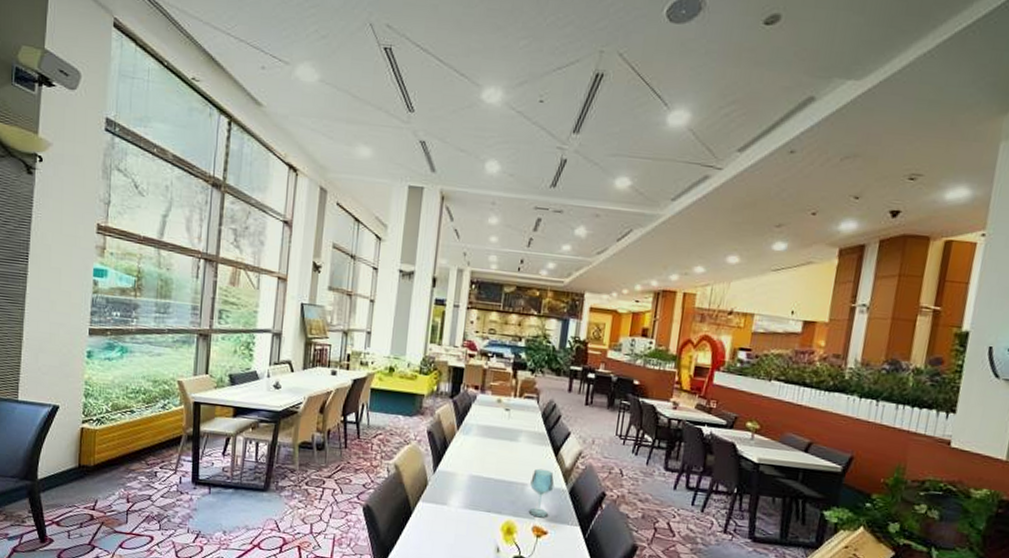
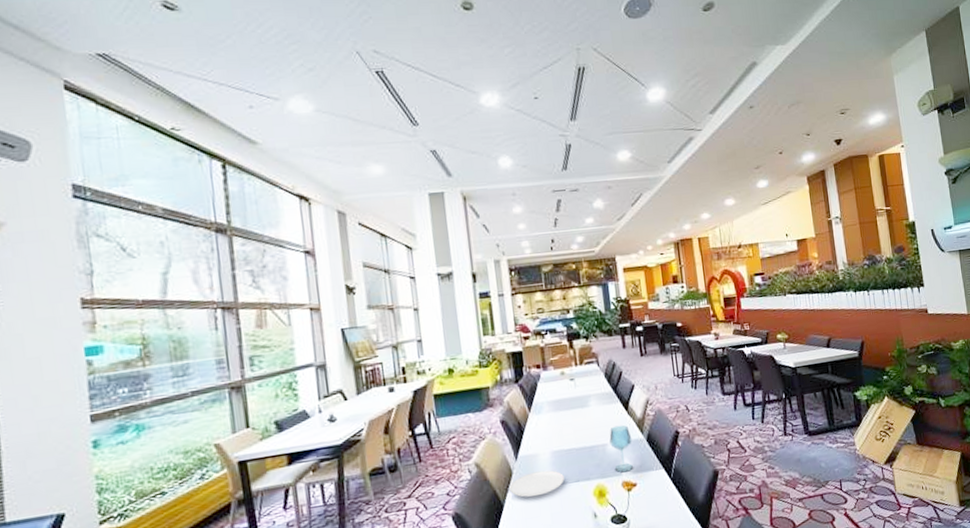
plate: none [421,489,476,514] -> present [509,470,565,498]

